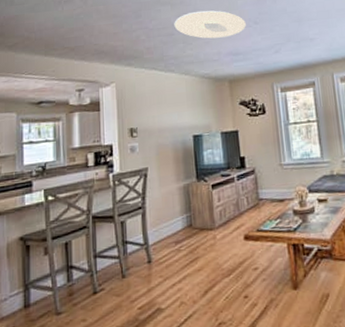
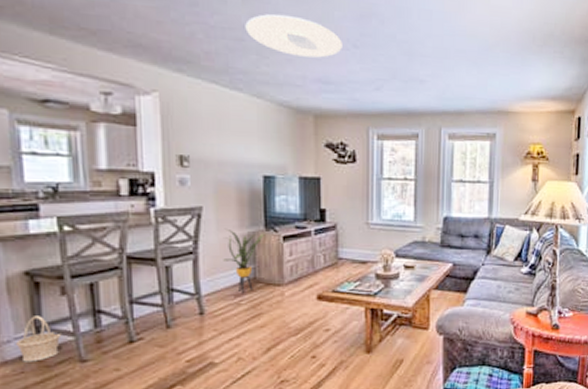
basket: none [11,274,43,318] -> present [16,316,62,362]
house plant: none [165,183,197,240] -> present [223,228,265,293]

